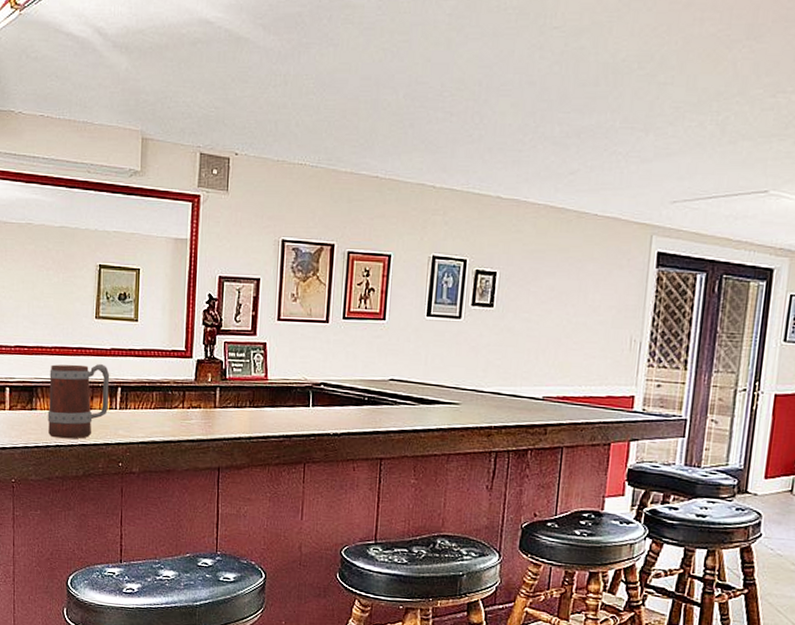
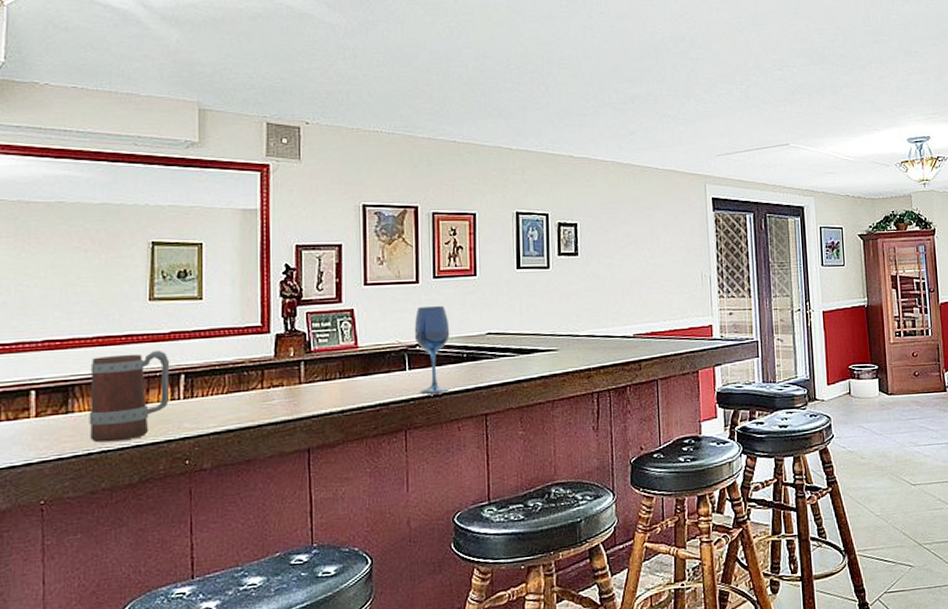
wineglass: none [320,347,355,433] -> present [414,306,450,394]

